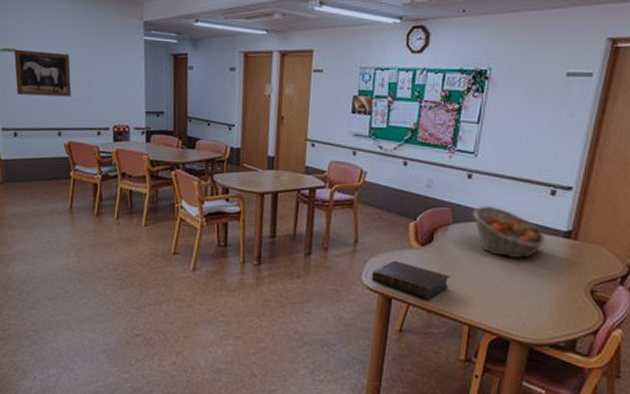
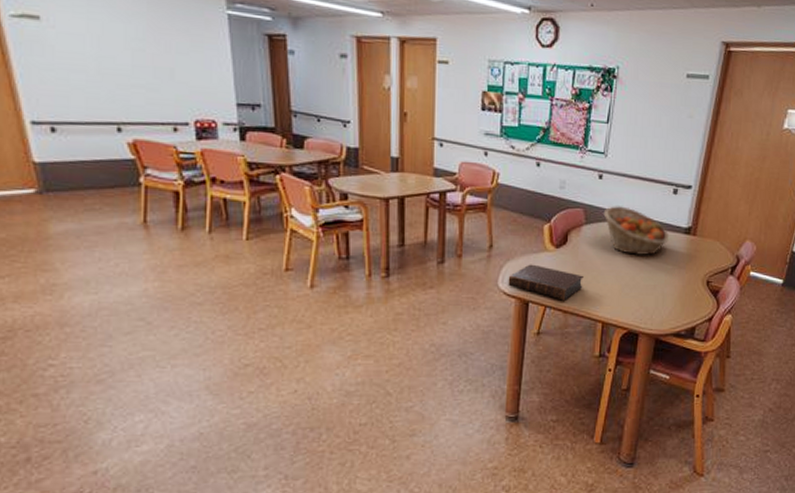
wall art: present [13,49,72,97] -> none [38,16,131,83]

